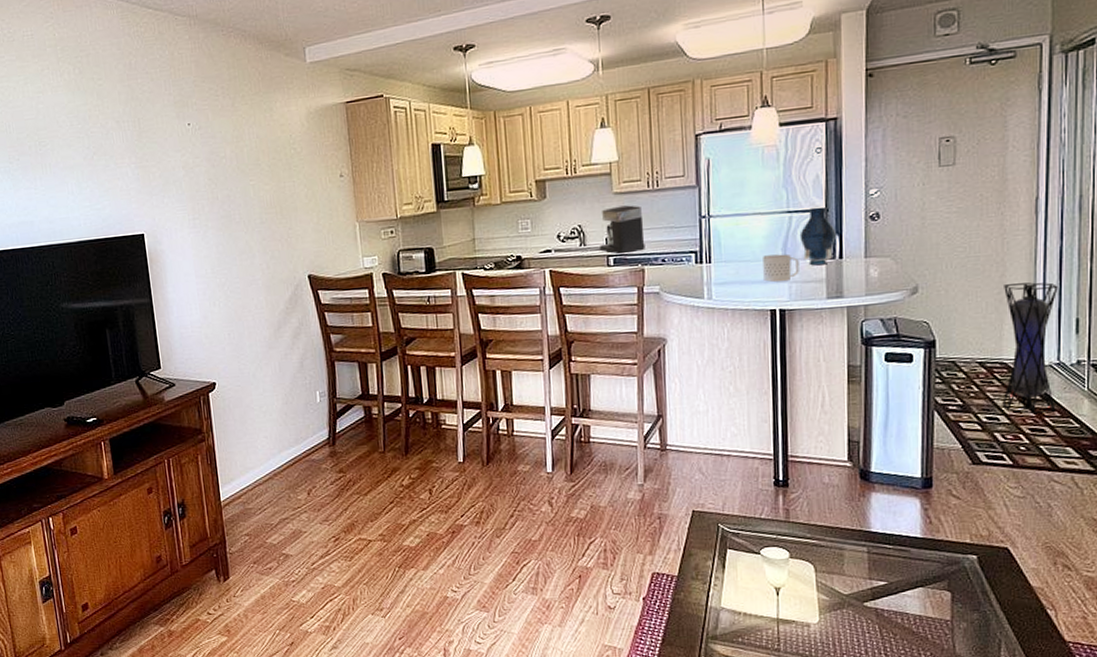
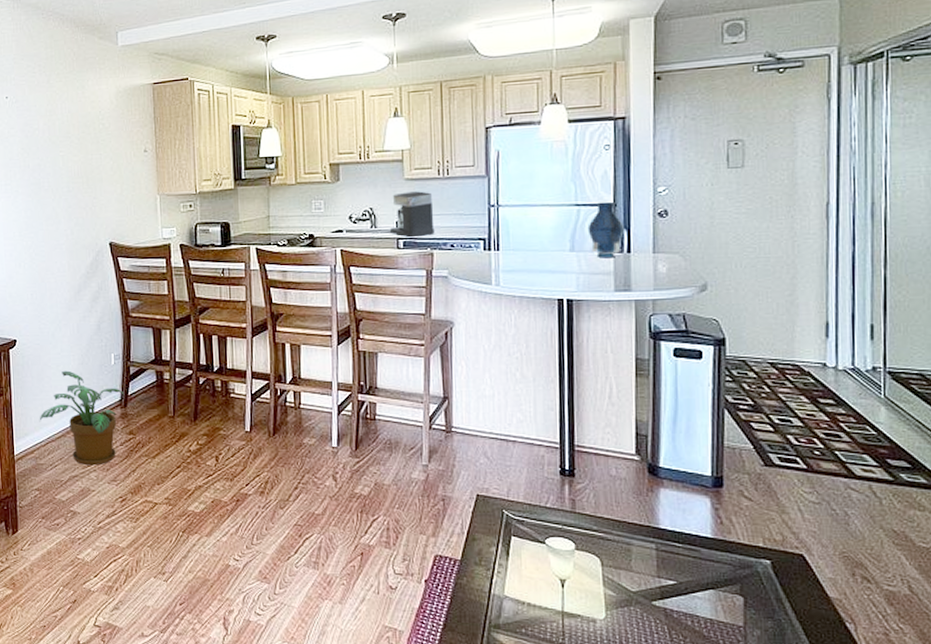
potted plant: none [244,411,331,507] -> present [39,370,123,466]
mug: present [762,254,799,283] -> none [550,245,587,273]
lantern: present [1002,282,1058,415] -> none [795,286,851,419]

